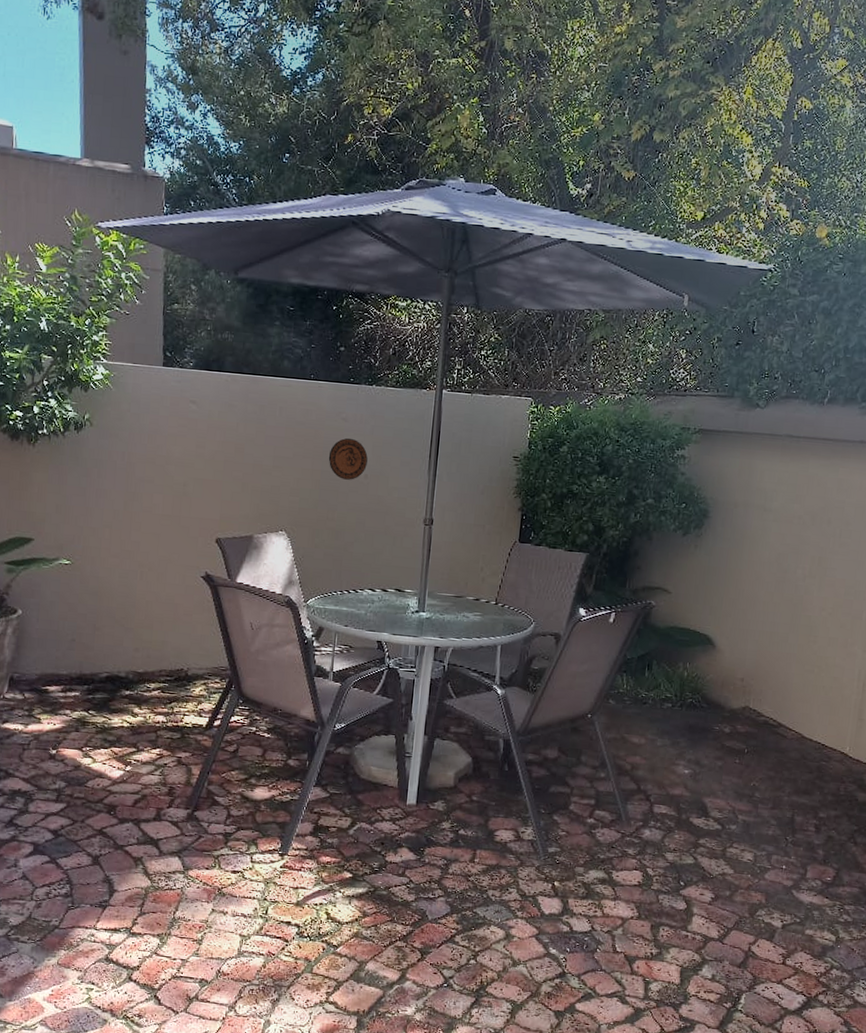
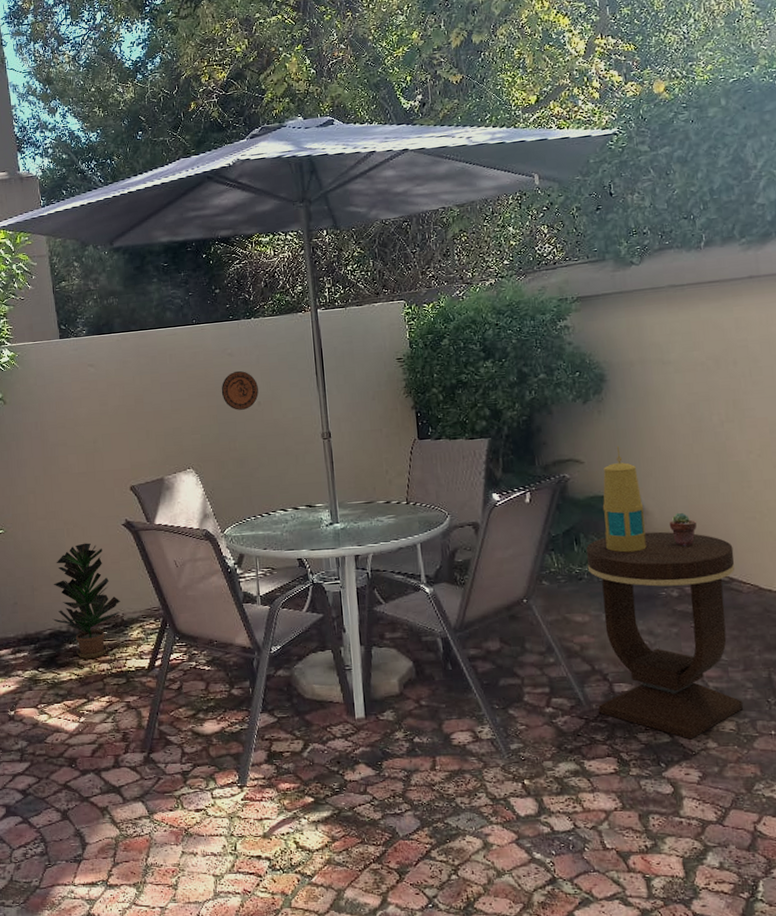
potted plant: none [111,589,187,709] -> present [52,543,120,659]
side table: none [636,667,788,864] -> present [585,531,744,740]
lantern: none [675,582,718,686] -> present [602,445,647,553]
potted succulent: none [735,655,760,688] -> present [669,512,697,547]

